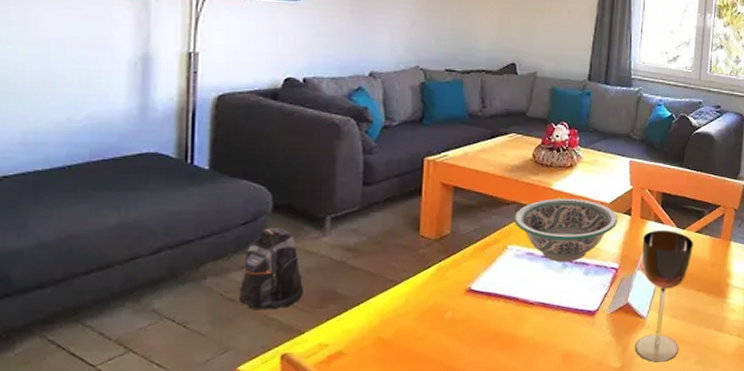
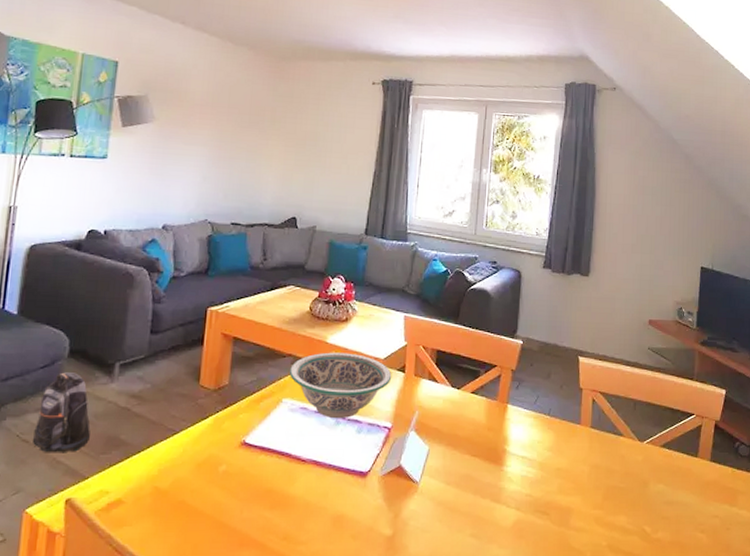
wineglass: present [635,230,693,362] -> none [407,389,468,532]

